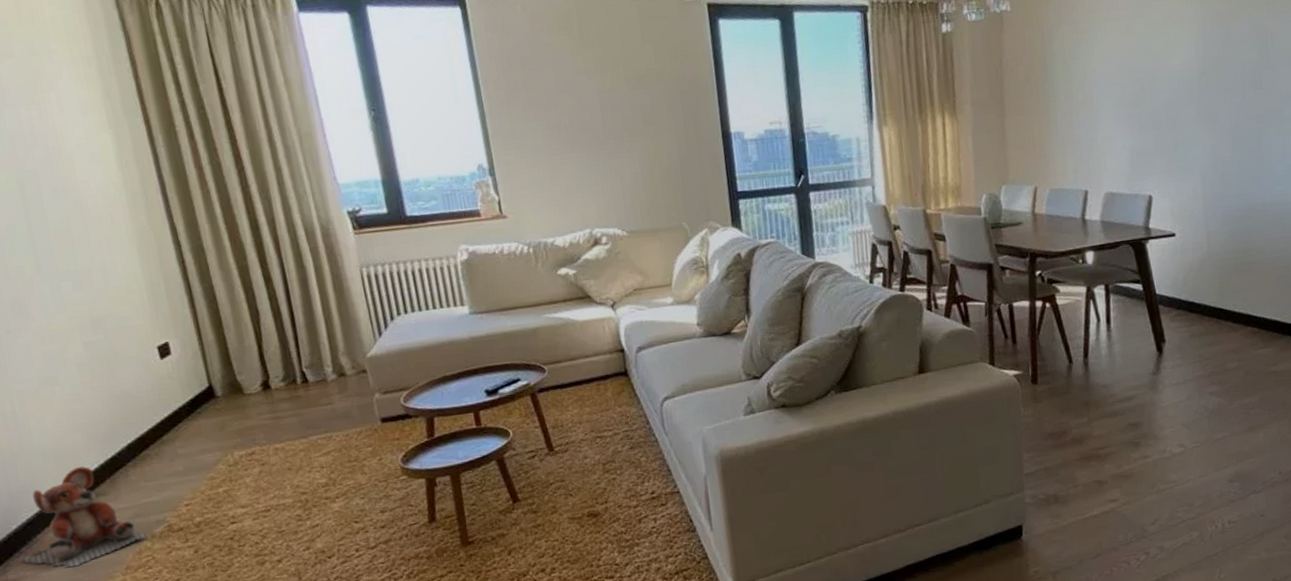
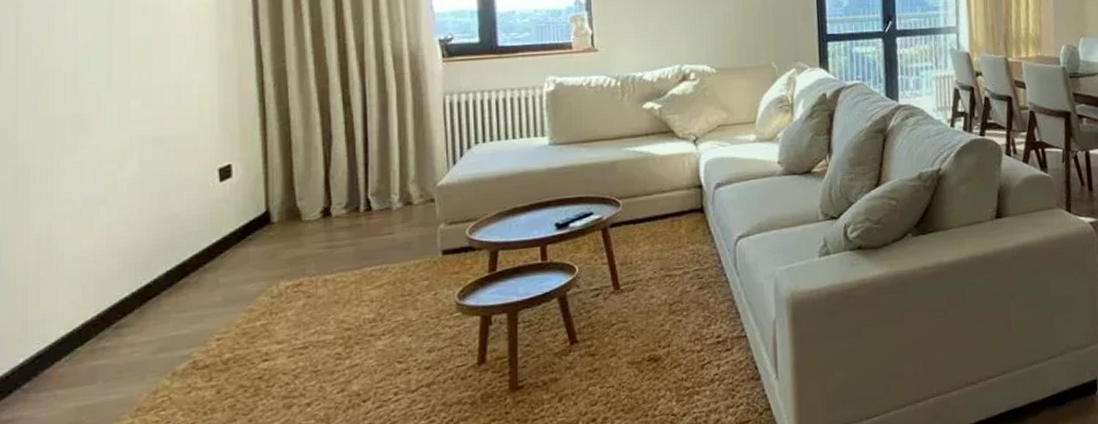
stuffed animal: present [21,466,150,567] -> none [20,294,171,408]

